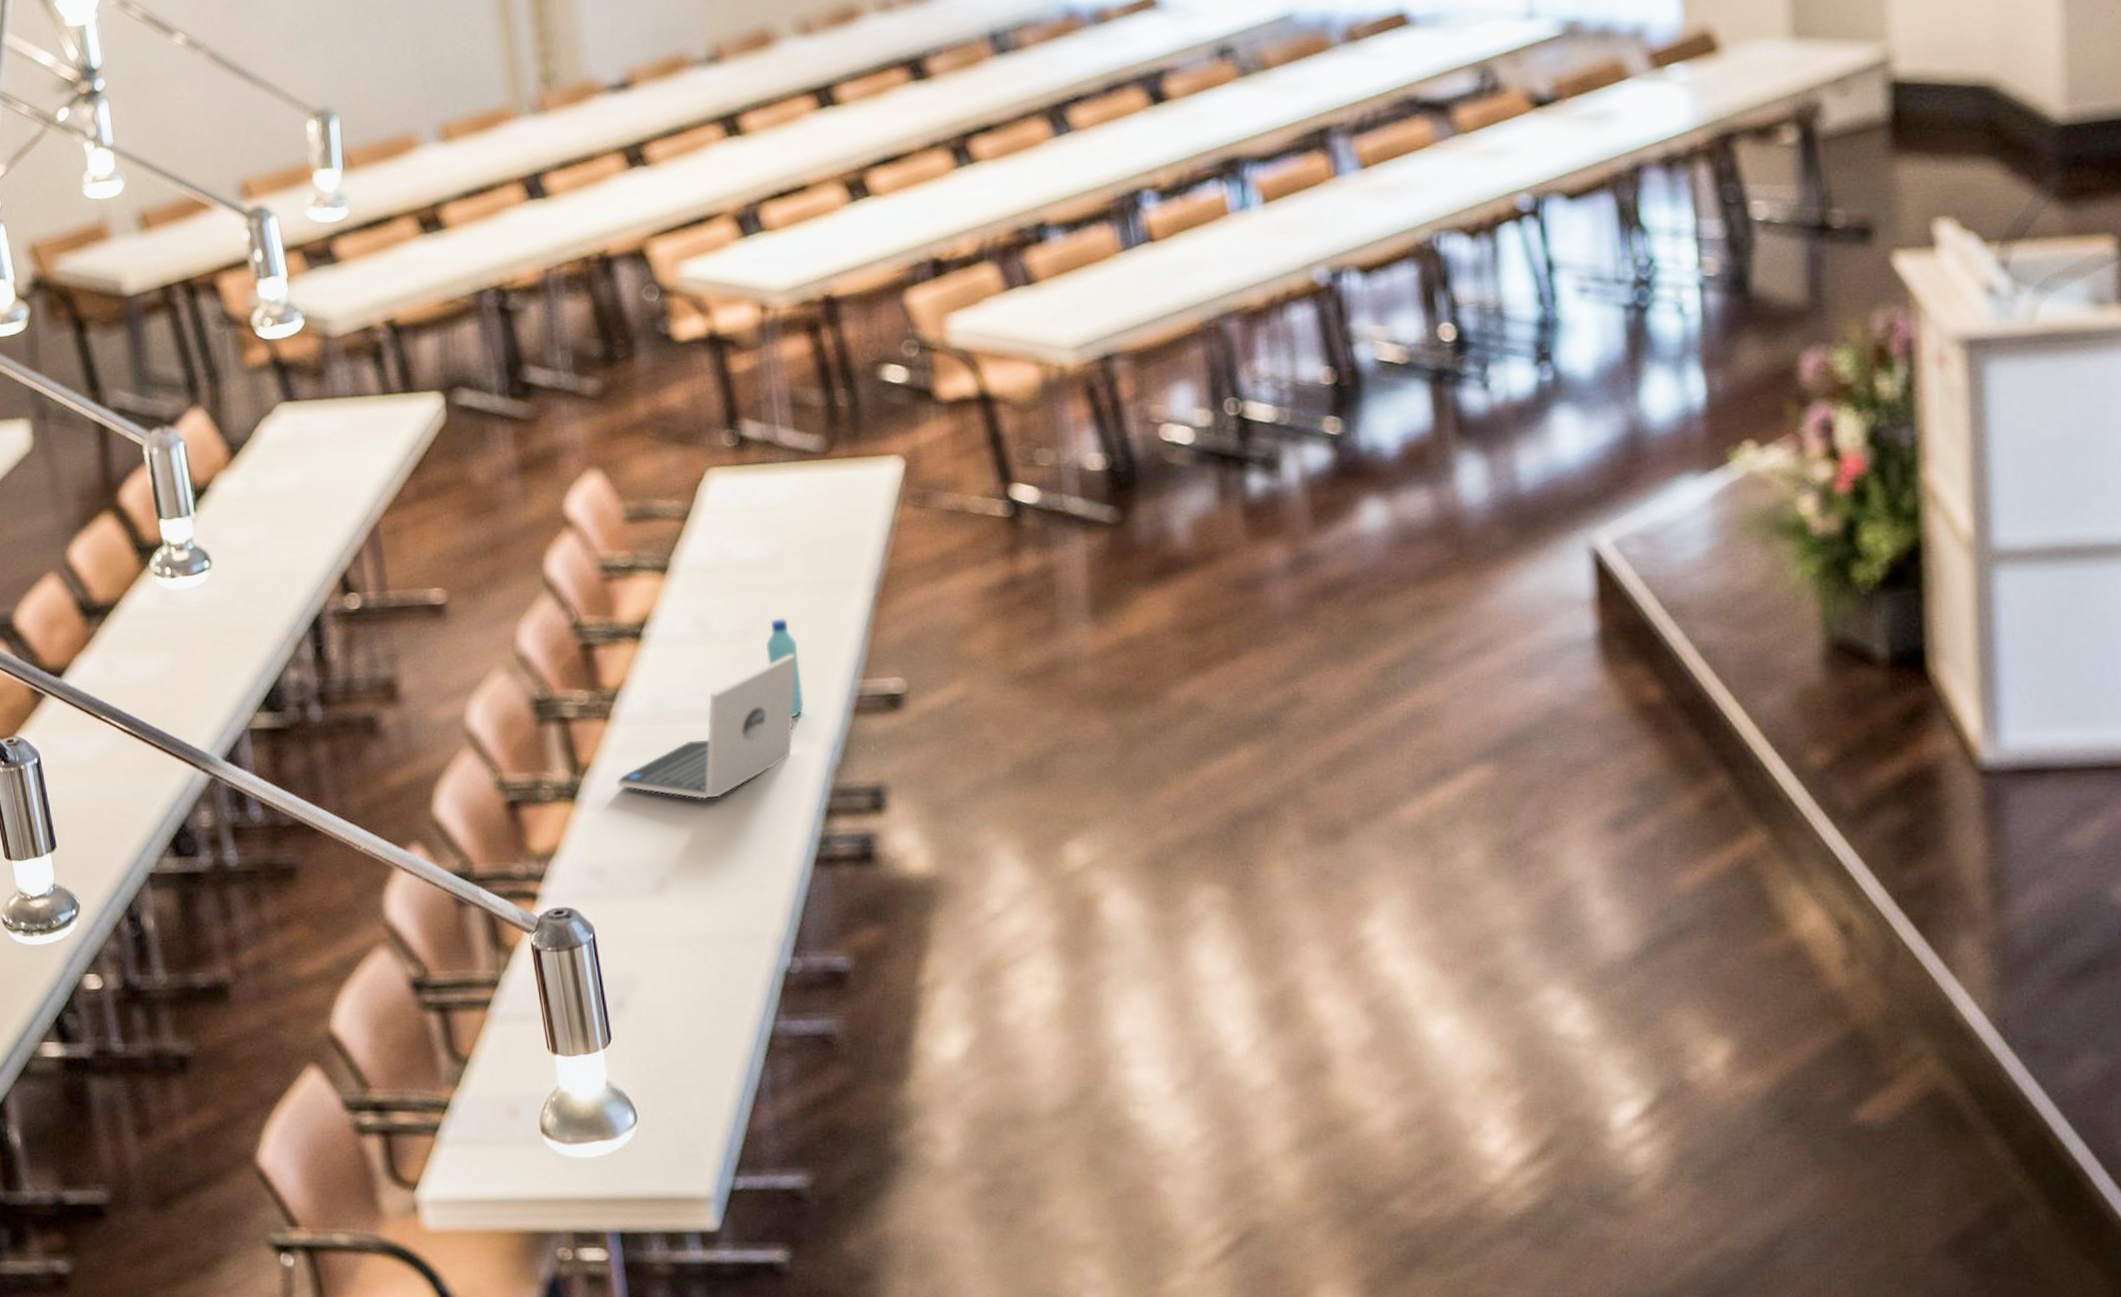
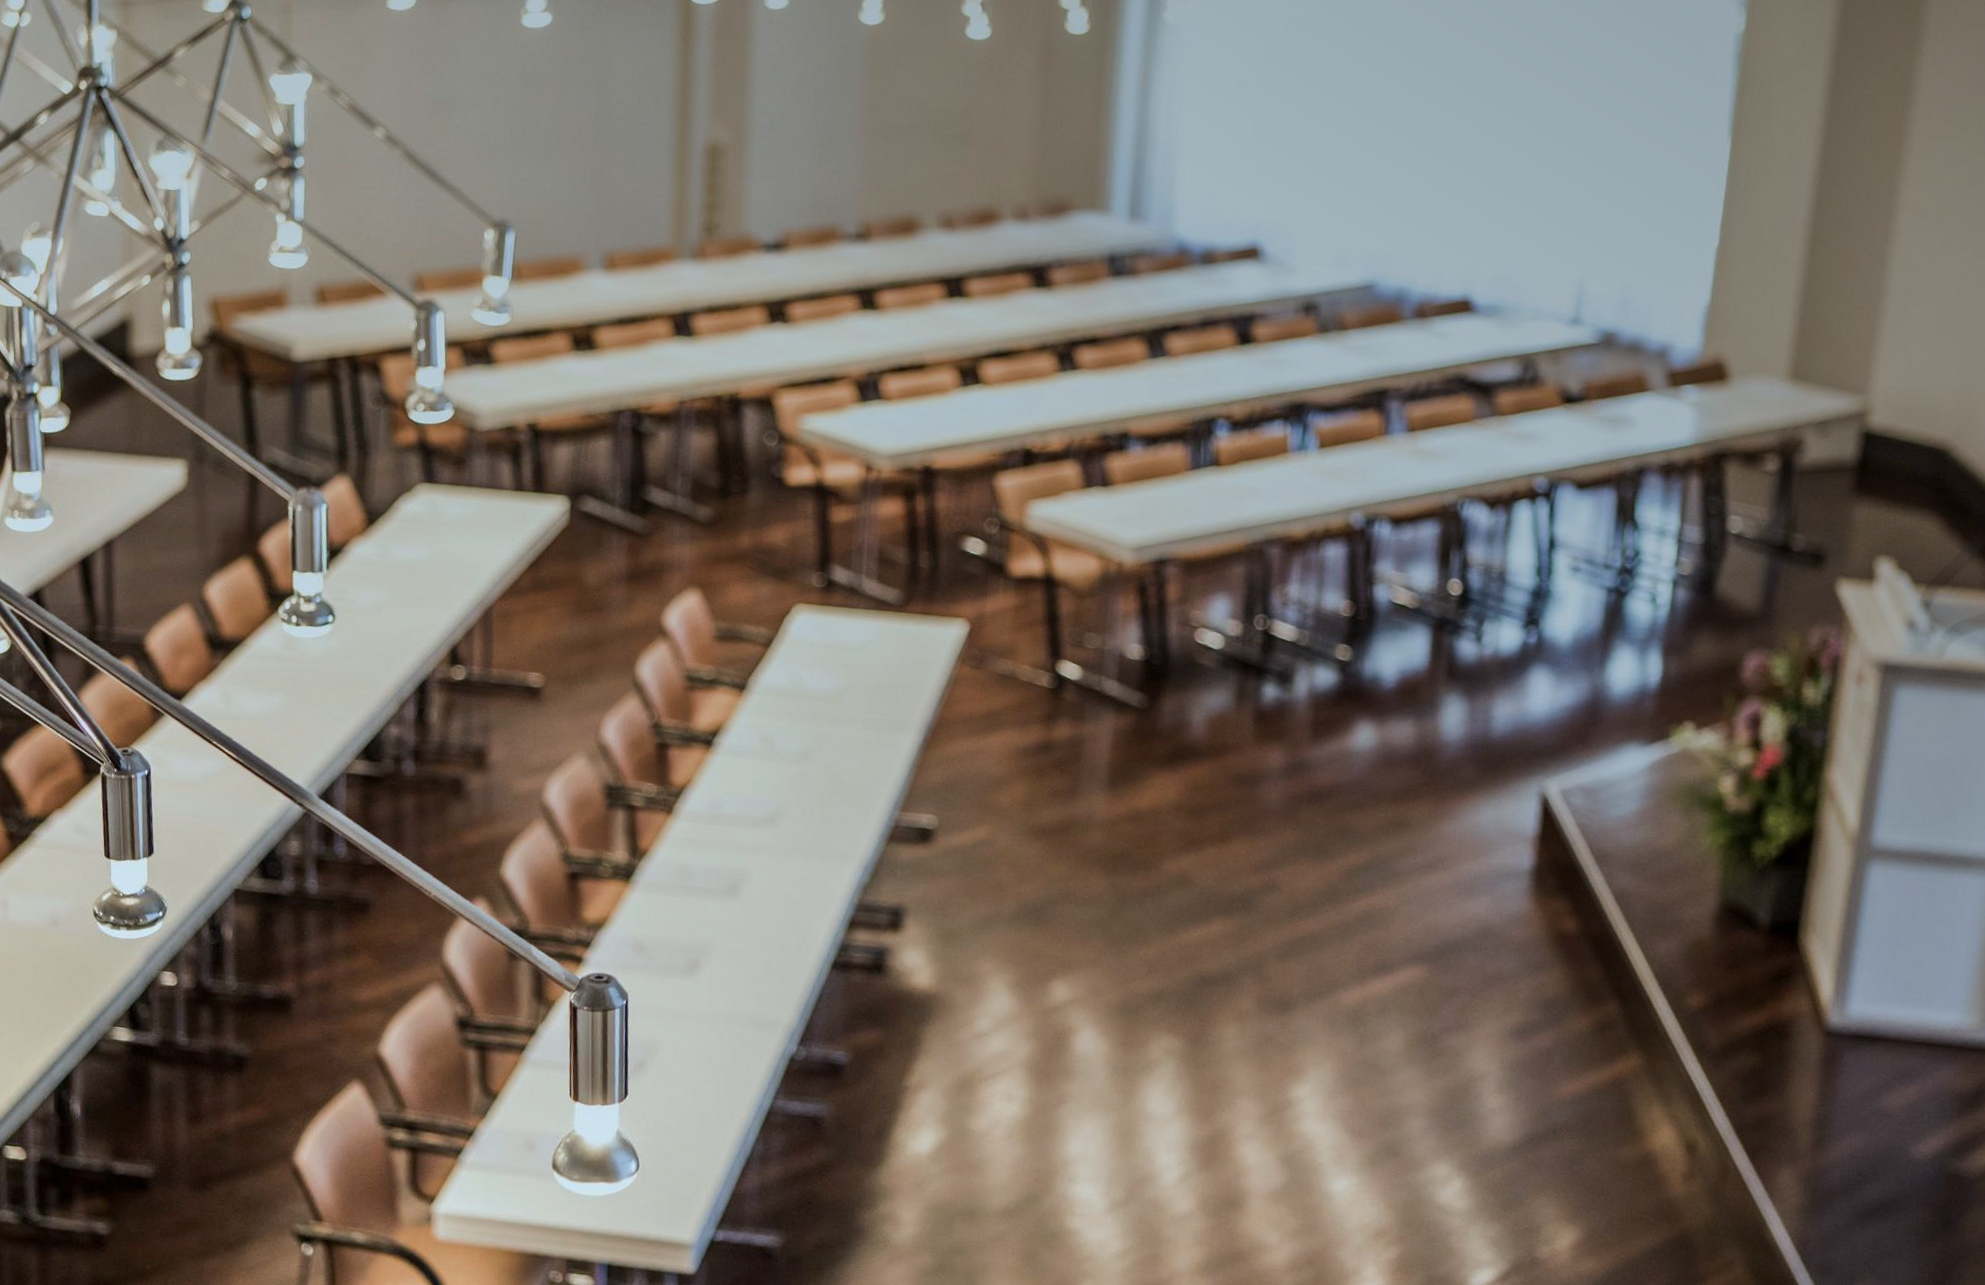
laptop: present [617,654,797,800] -> none [669,779,846,897]
water bottle: present [765,618,805,719] -> none [819,746,849,838]

